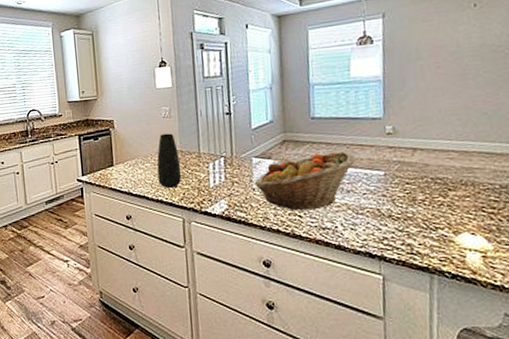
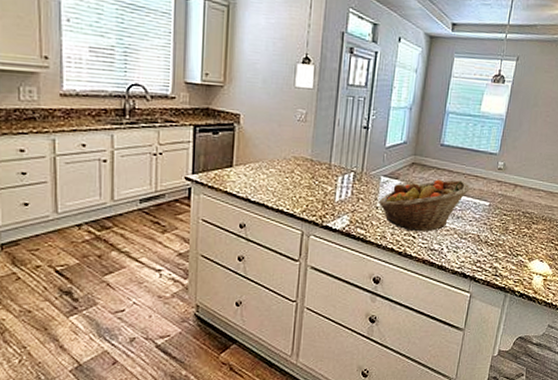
vase: present [157,133,182,188] -> none [282,138,309,198]

